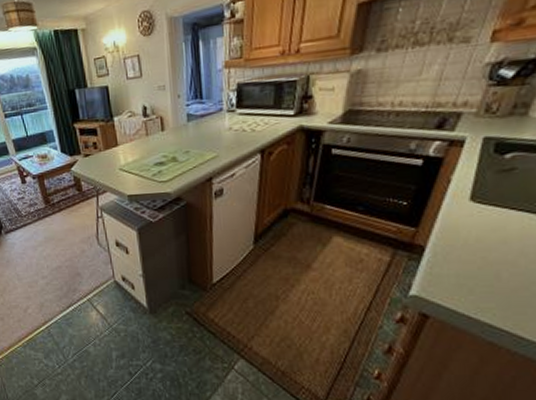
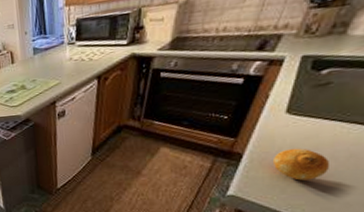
fruit: none [459,241,521,280] -> present [274,148,330,181]

